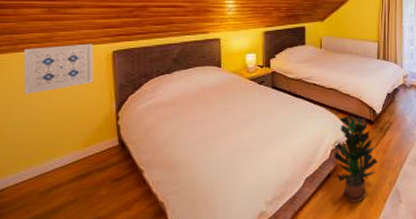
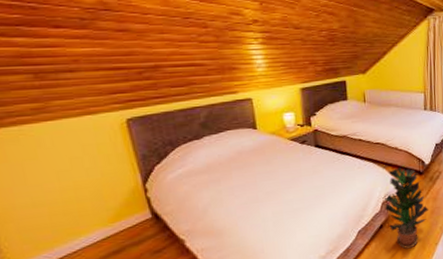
wall art: present [23,43,94,94] -> none [13,112,110,174]

